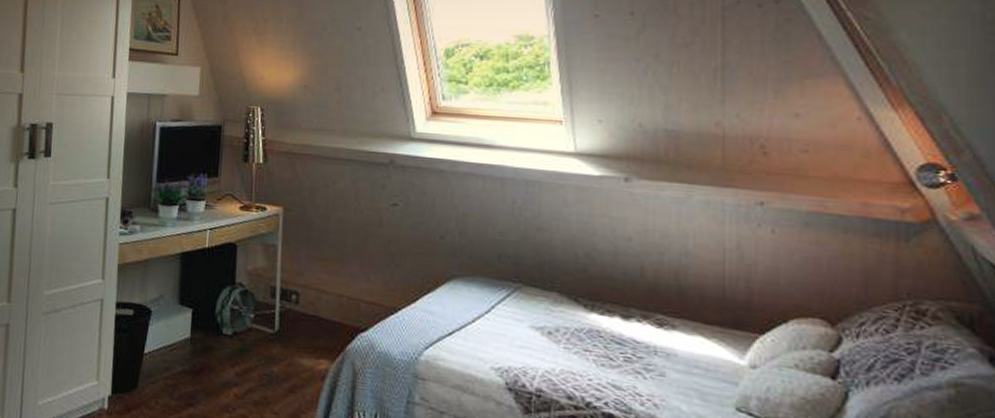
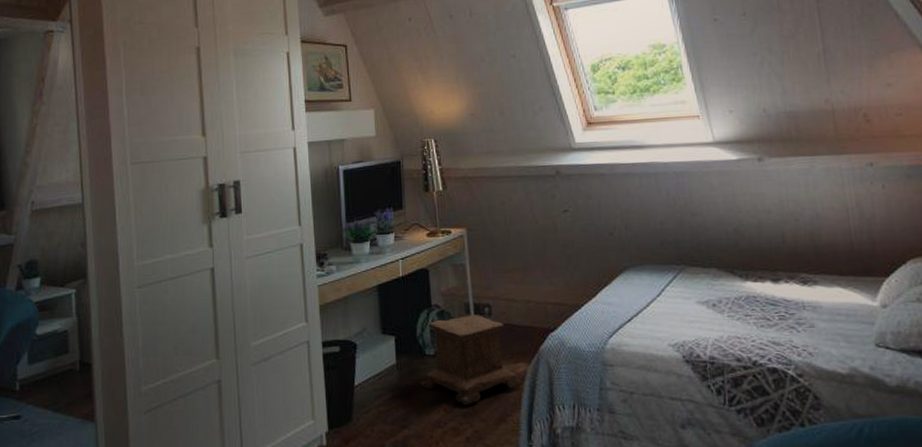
stool: none [213,299,323,394] -> present [420,314,523,404]

